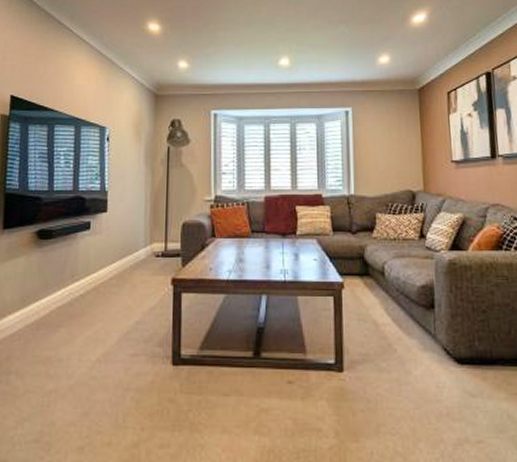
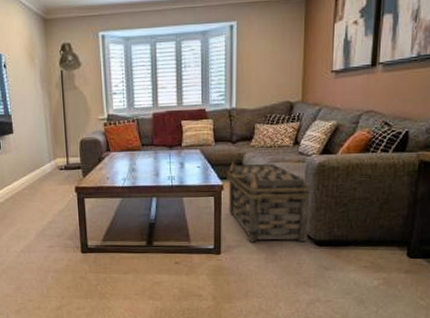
basket: none [347,253,446,357] -> present [227,160,312,242]

